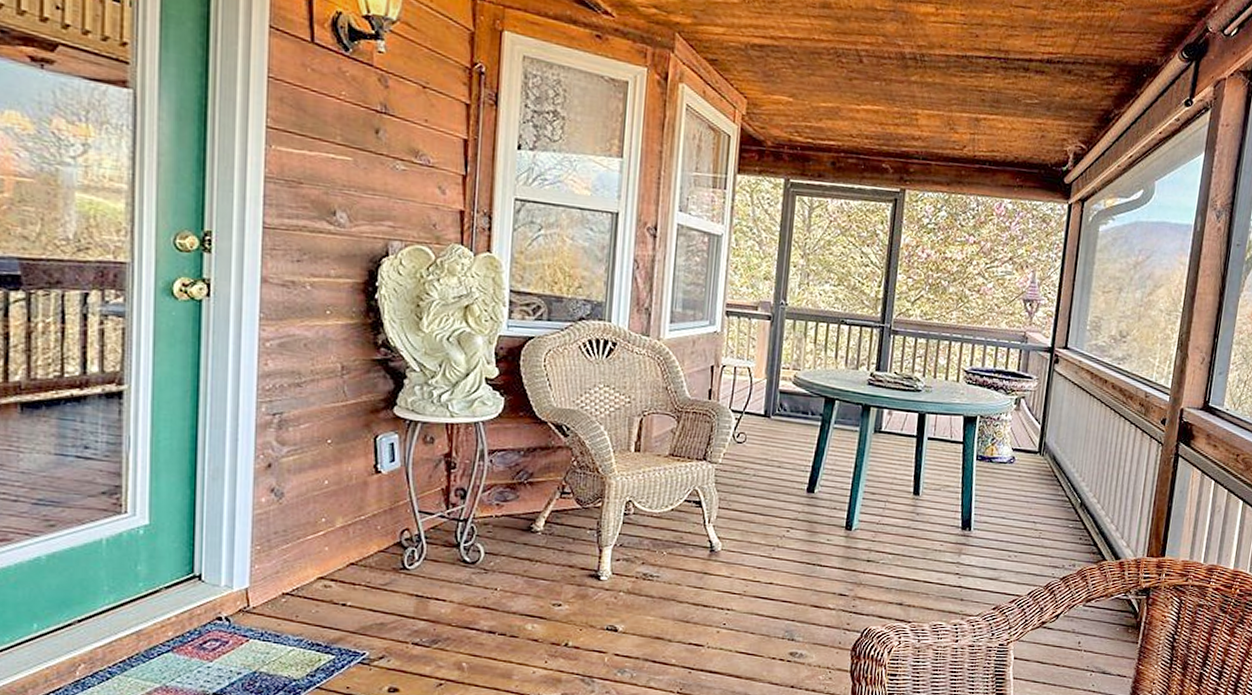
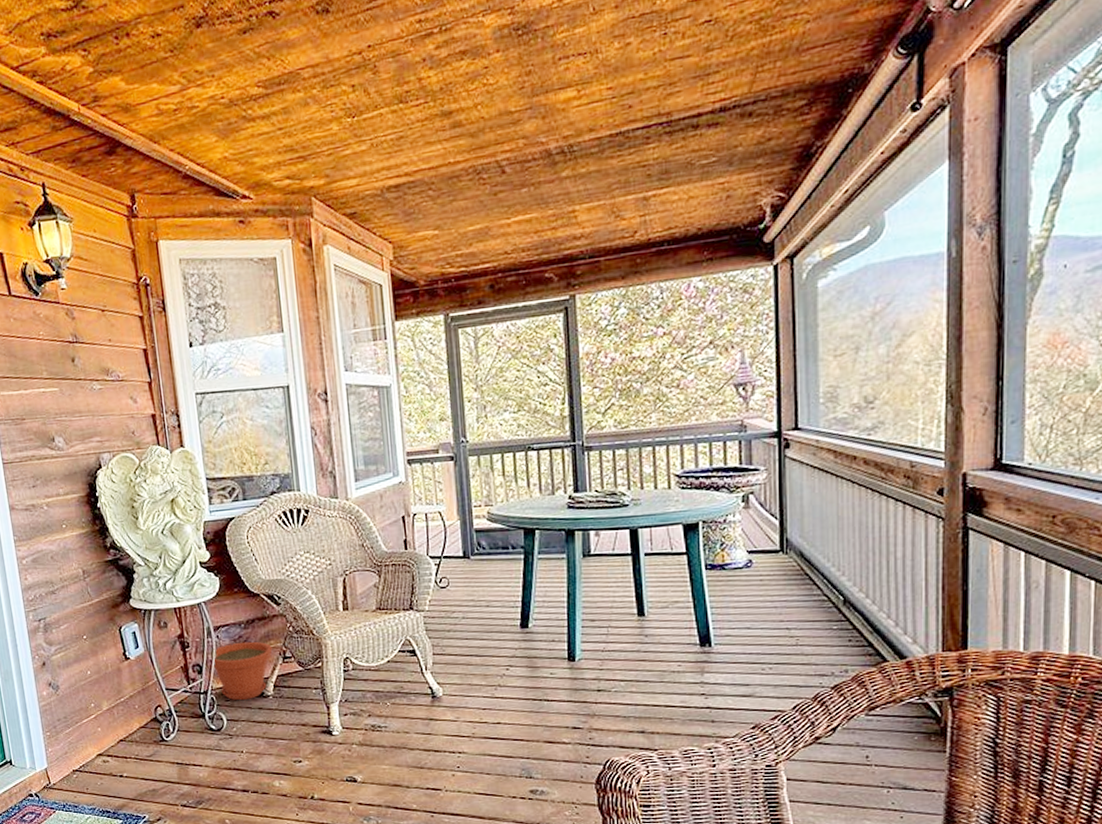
plant pot: none [478,470,551,534] -> present [211,641,273,701]

